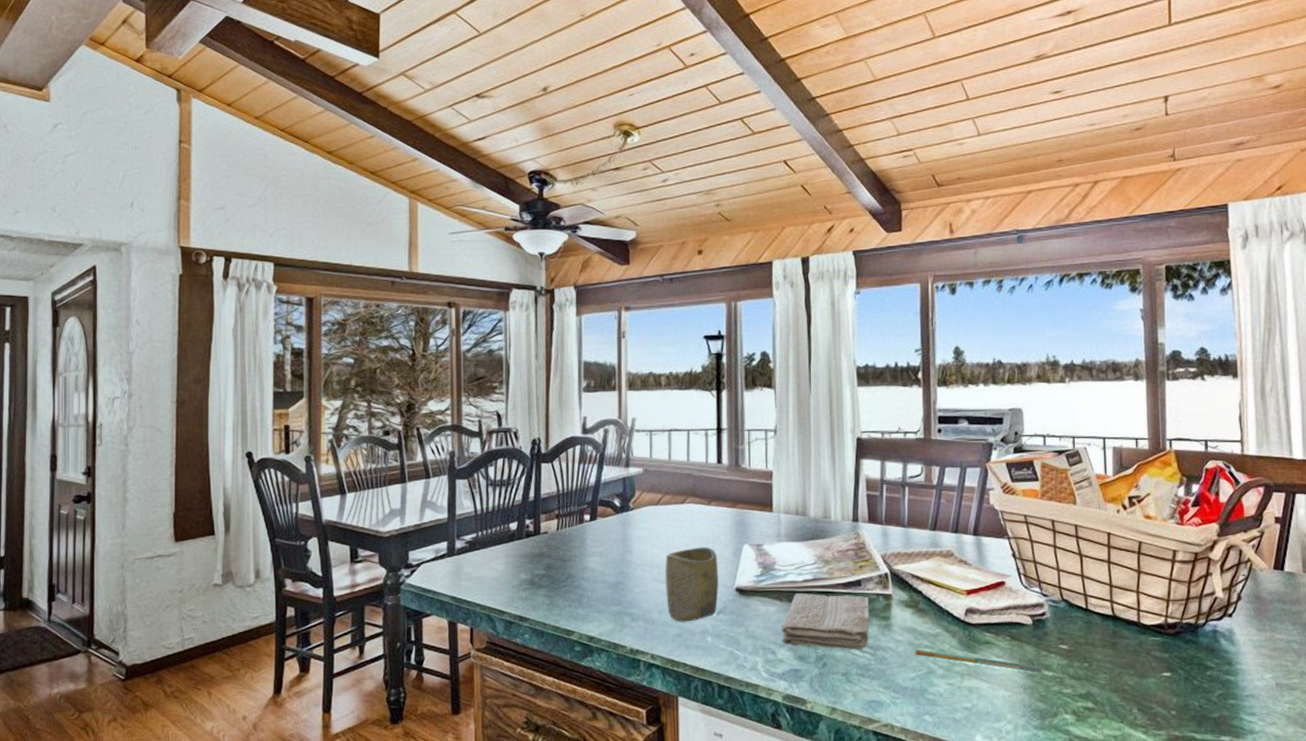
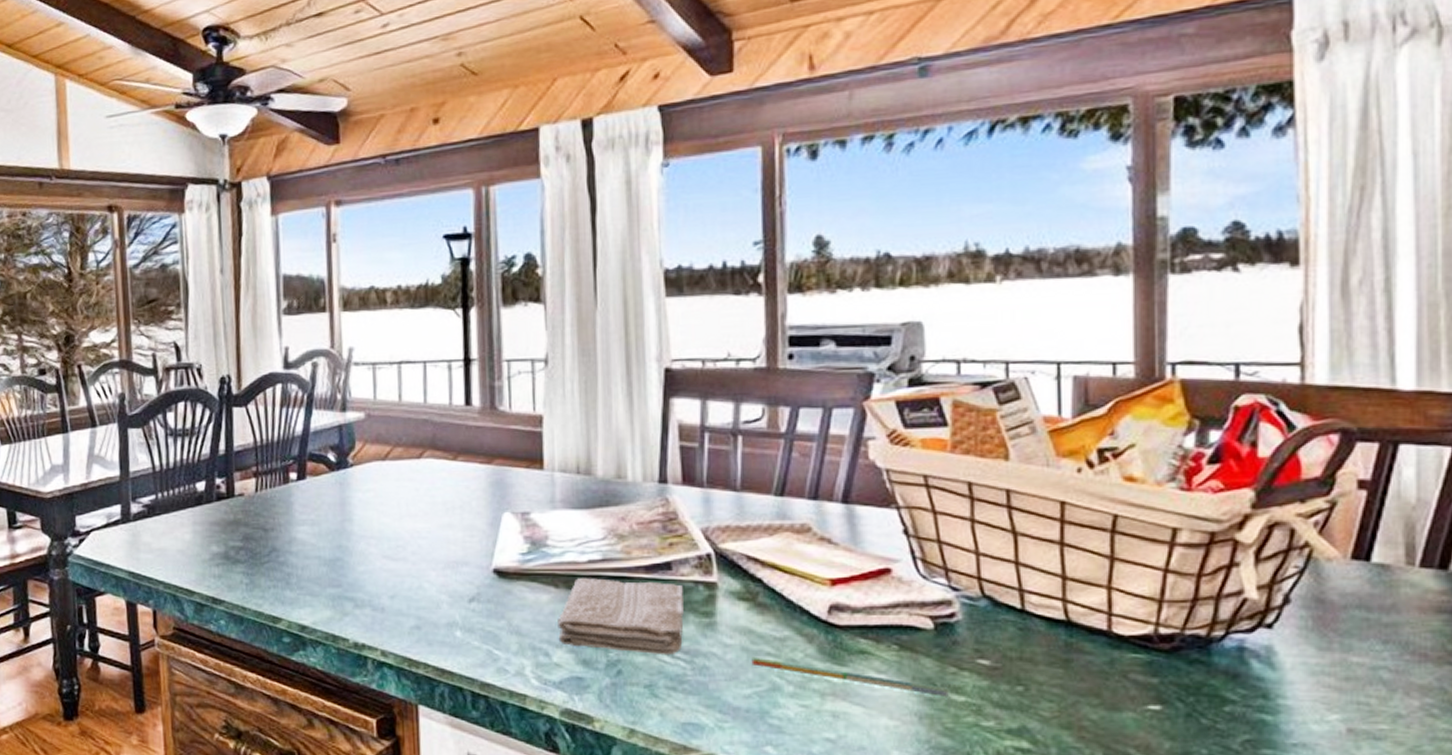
cup: present [665,547,719,622] -> none [397,515,470,611]

